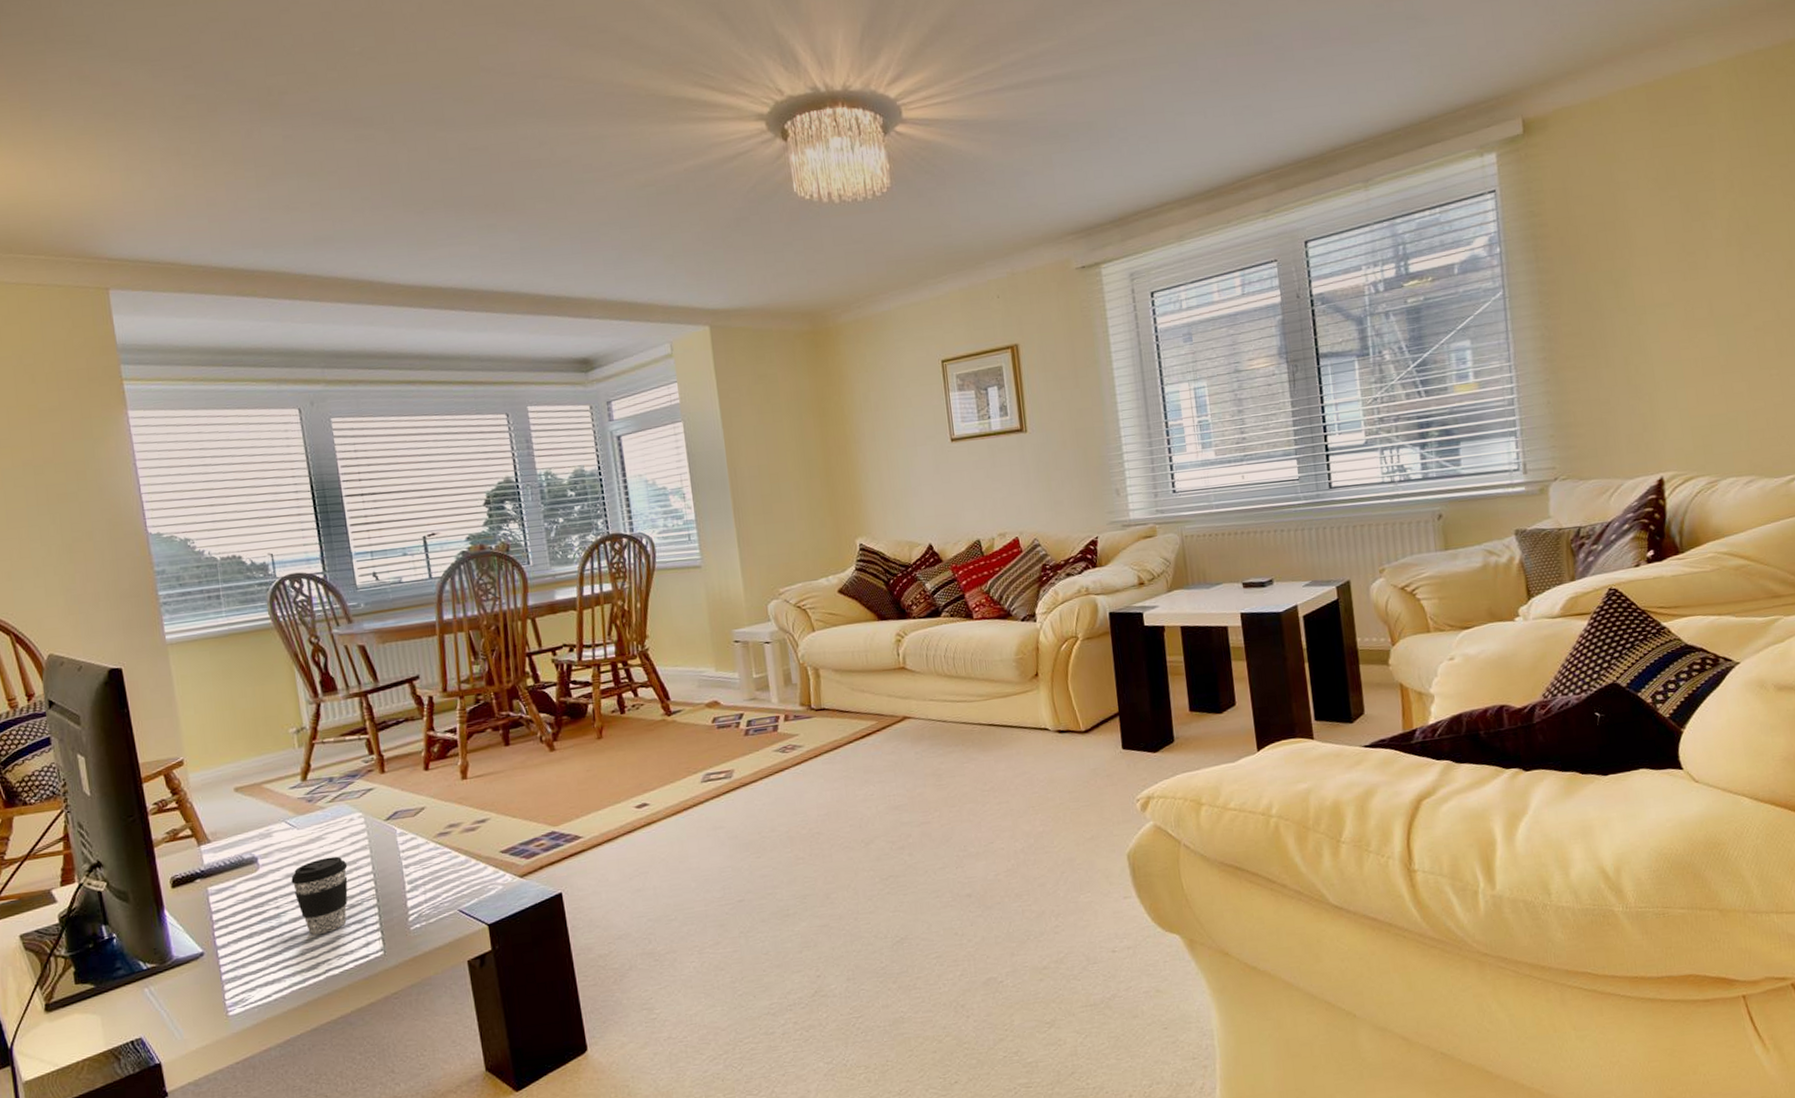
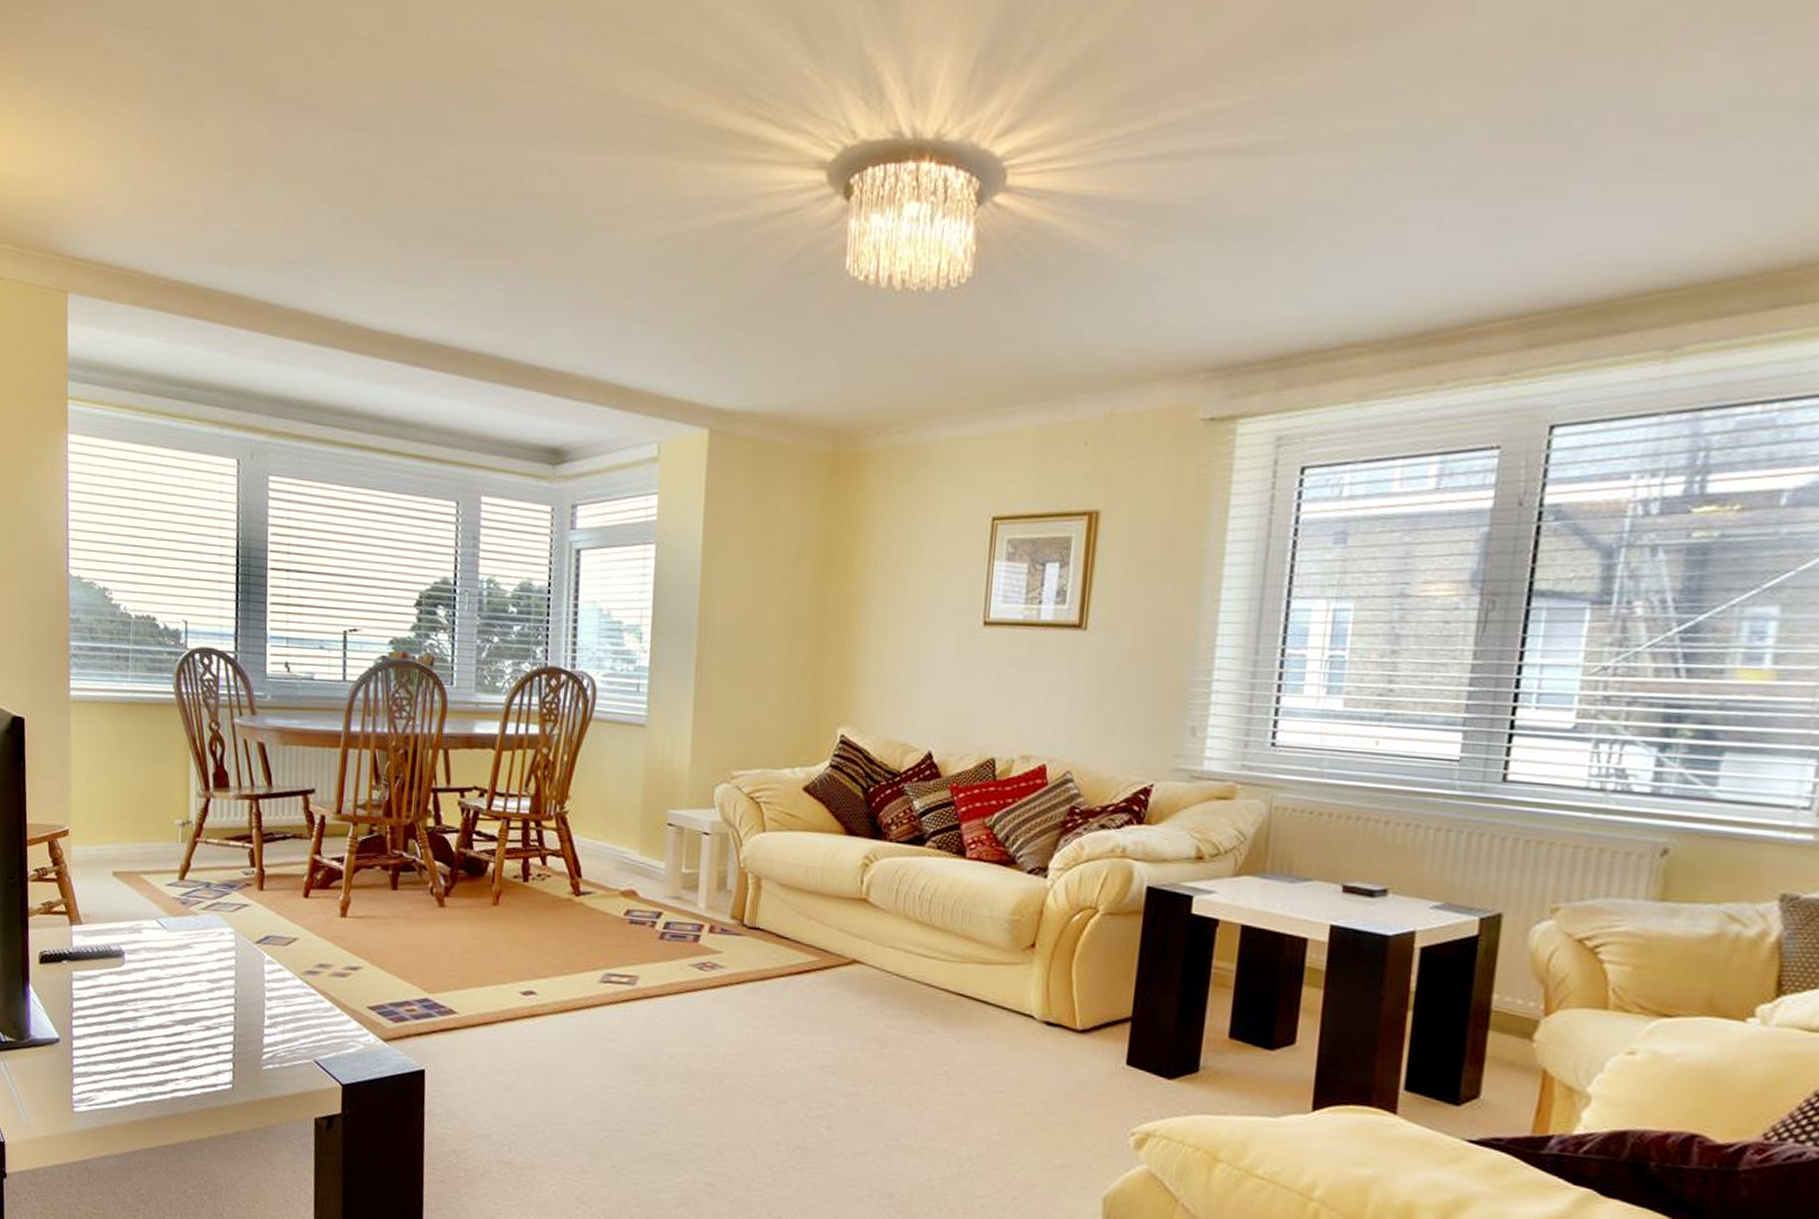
coffee cup: present [291,856,348,935] -> none [153,968,211,1050]

